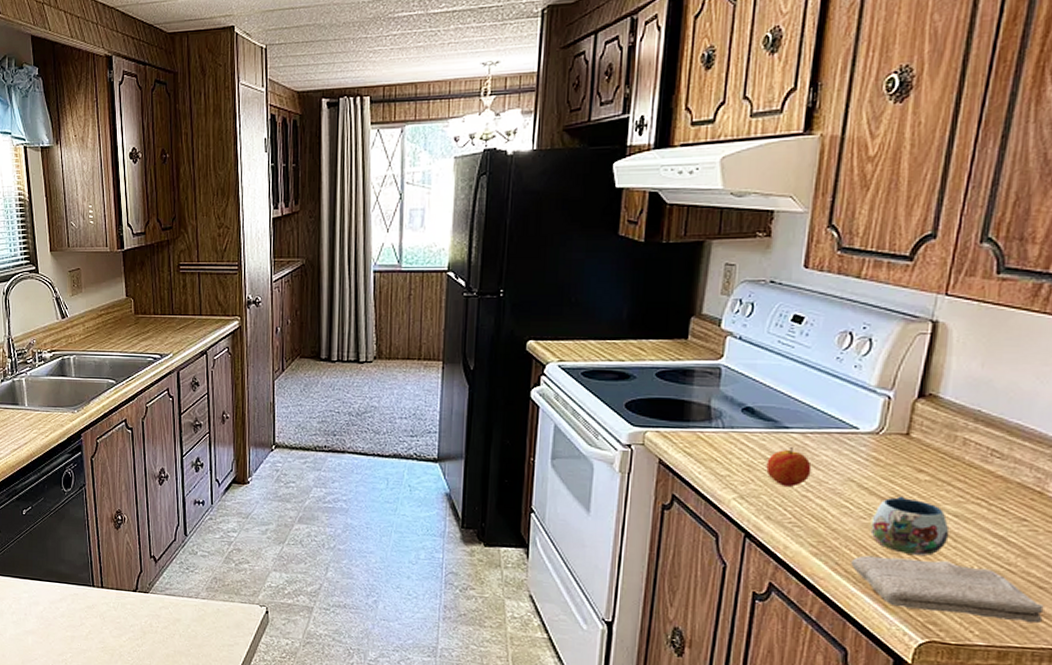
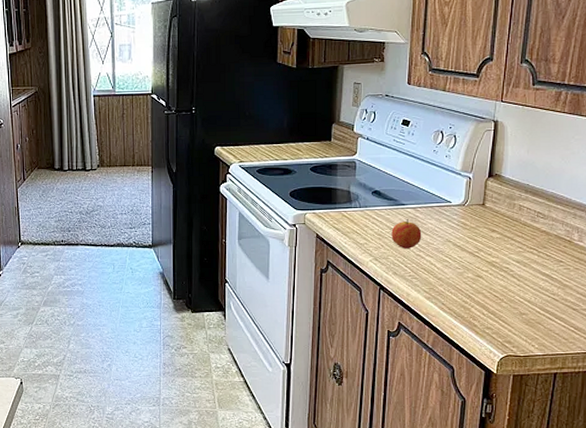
washcloth: present [851,555,1044,623] -> none [452,296,577,336]
mug: present [869,496,950,556] -> none [462,250,515,292]

